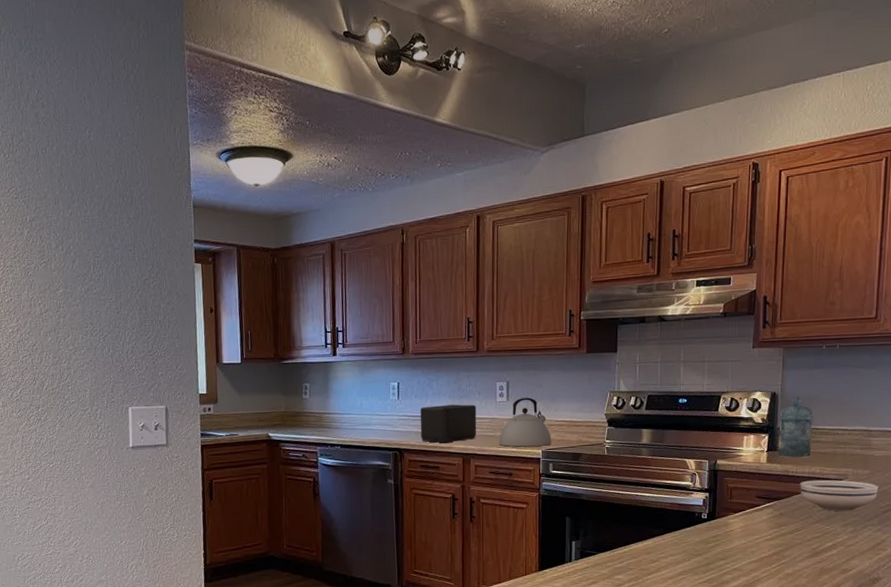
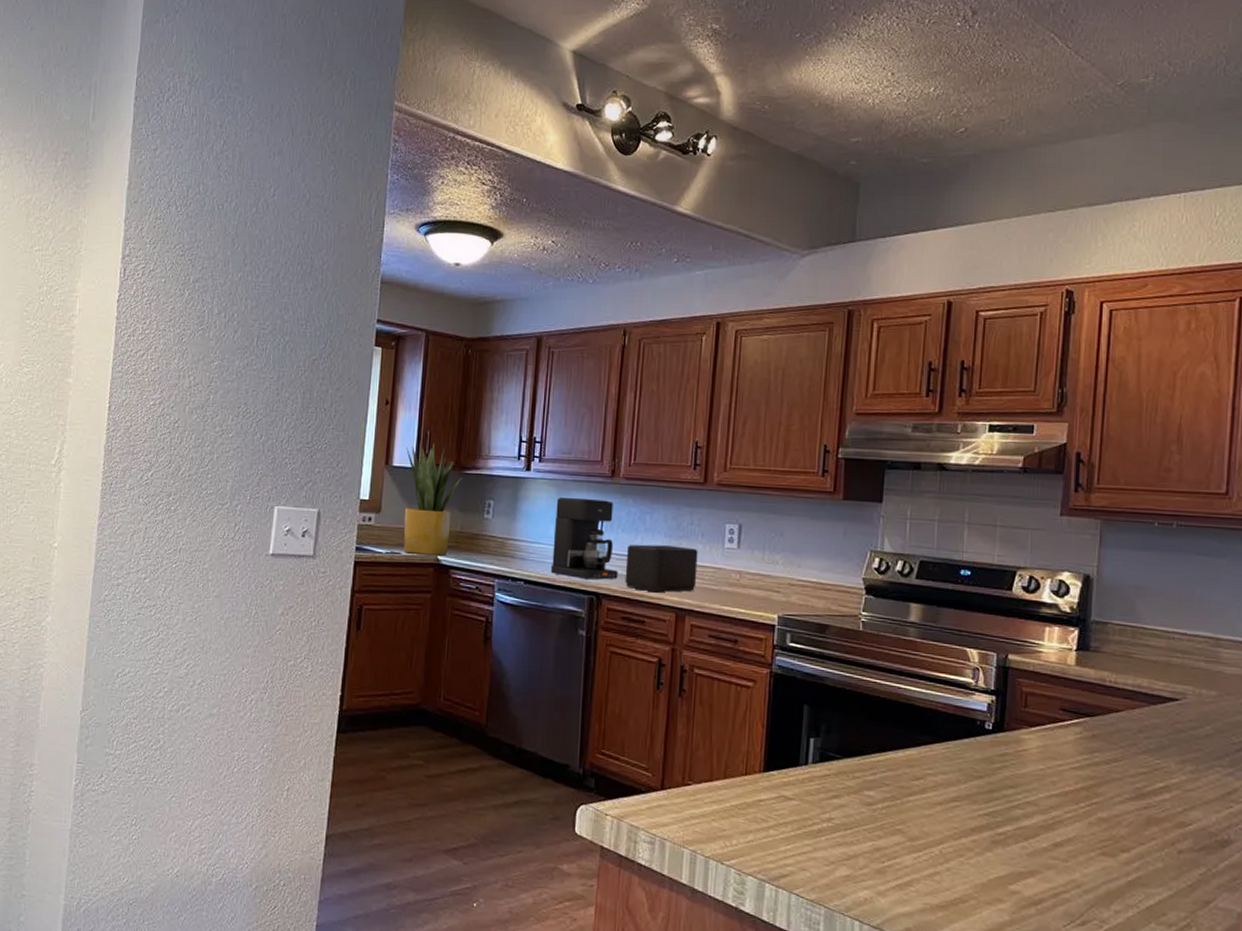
planter: none [232,340,282,434] -> present [403,442,463,556]
coffee maker: none [360,373,415,440] -> present [550,496,618,580]
kettle: present [498,397,552,447] -> none [722,546,791,610]
canister: present [778,397,814,458] -> none [1092,584,1141,665]
bowl: present [800,479,879,512] -> none [1120,695,1230,744]

